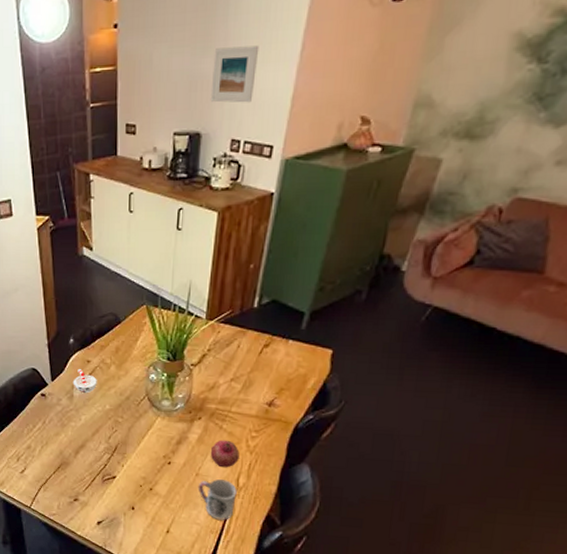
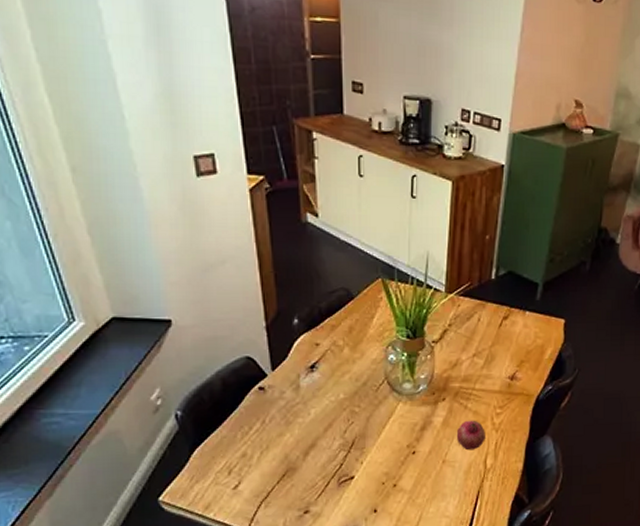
cup: present [72,369,97,393] -> none [298,354,328,381]
cup: present [197,479,237,520] -> none [445,462,485,508]
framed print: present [210,45,260,103] -> none [439,17,483,75]

